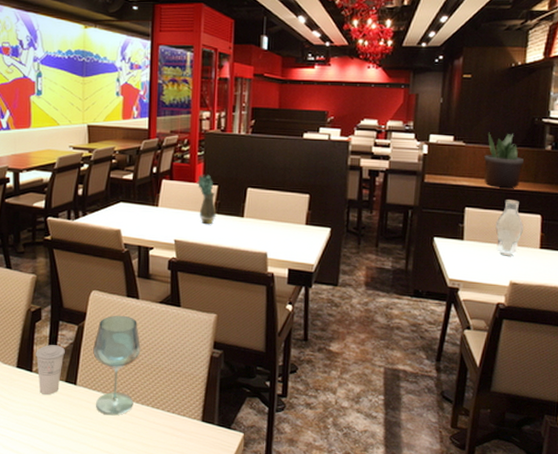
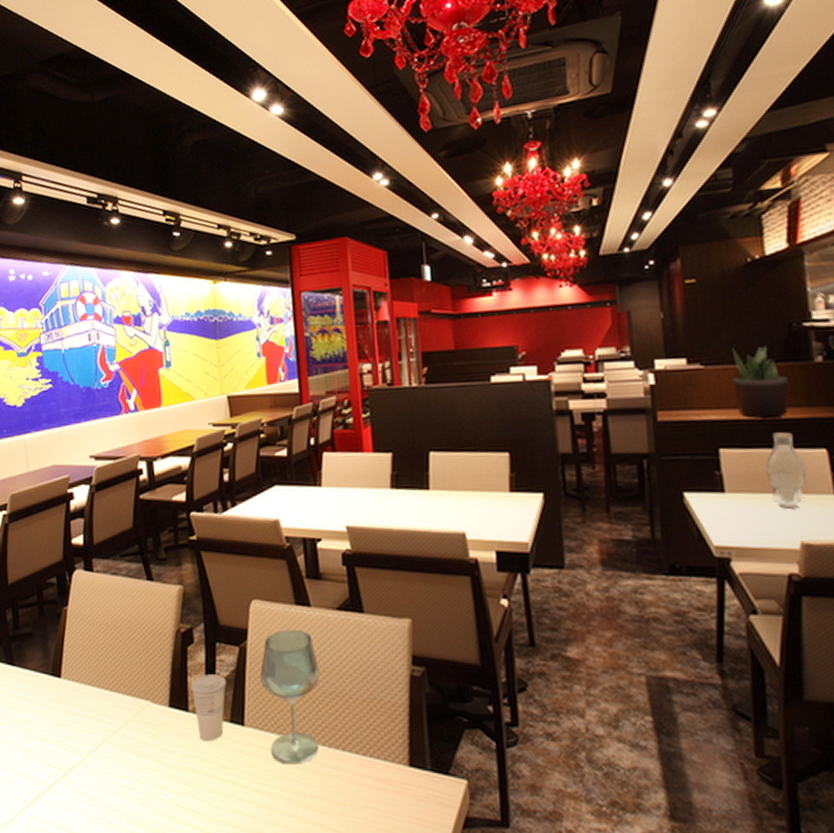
vase: present [197,172,217,224] -> none [365,438,395,502]

